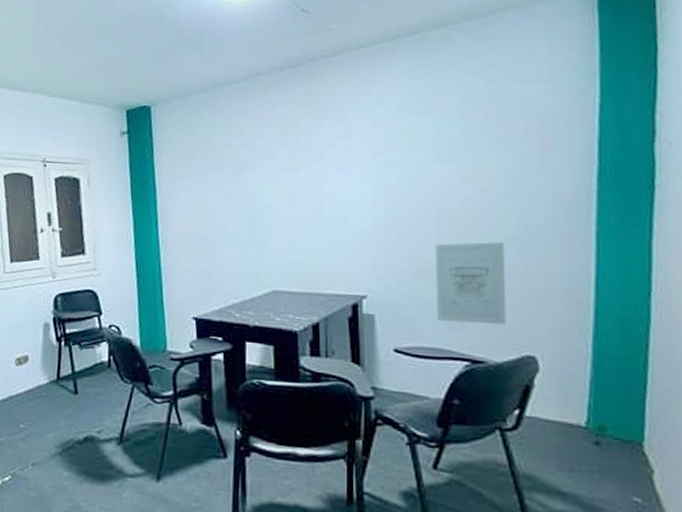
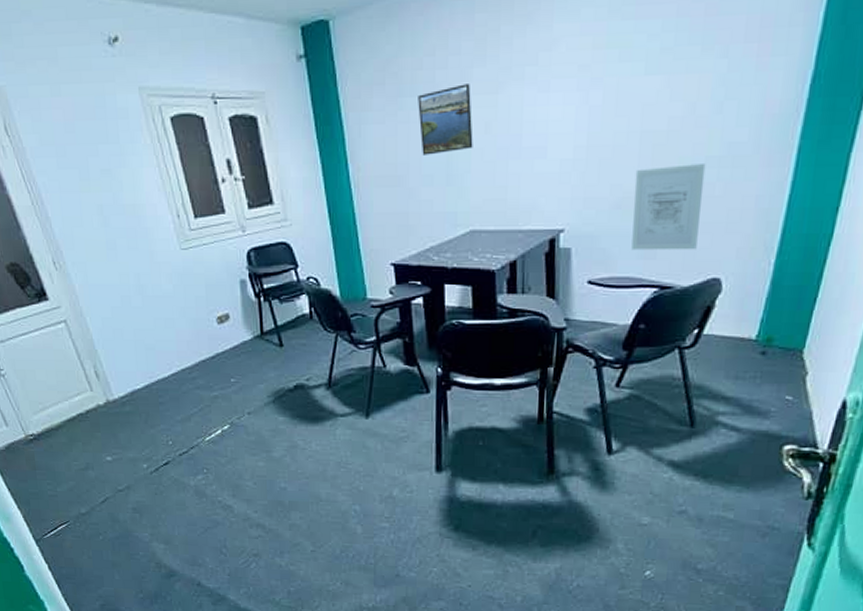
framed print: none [225,161,276,220] -> present [418,84,473,155]

